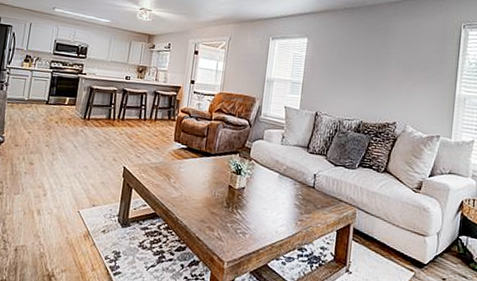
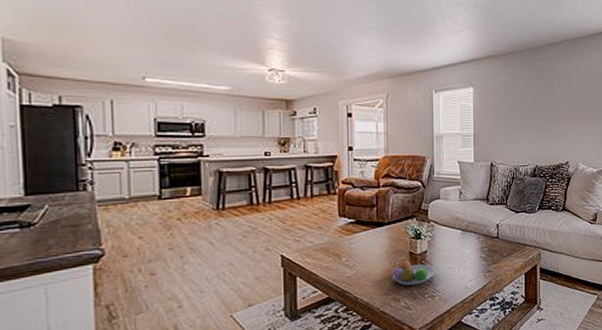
fruit bowl: none [210,192,250,219] -> present [392,260,435,286]

